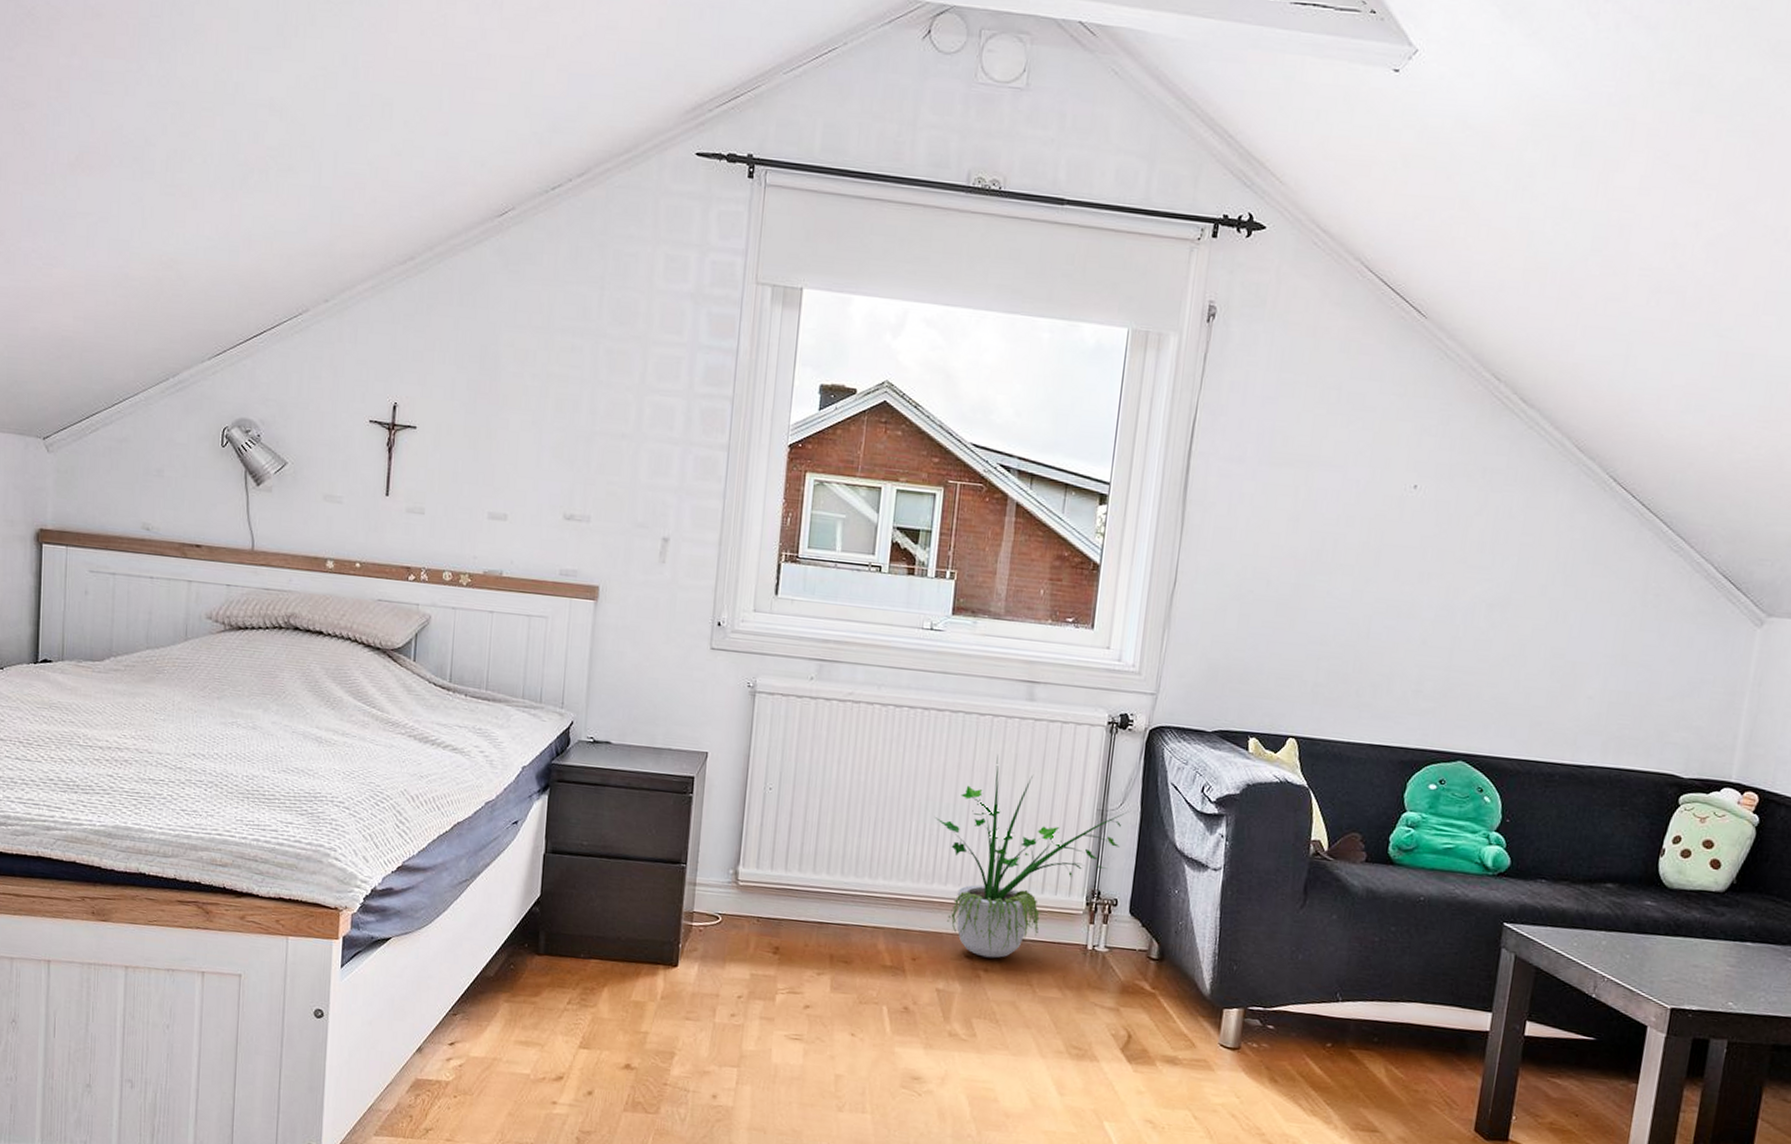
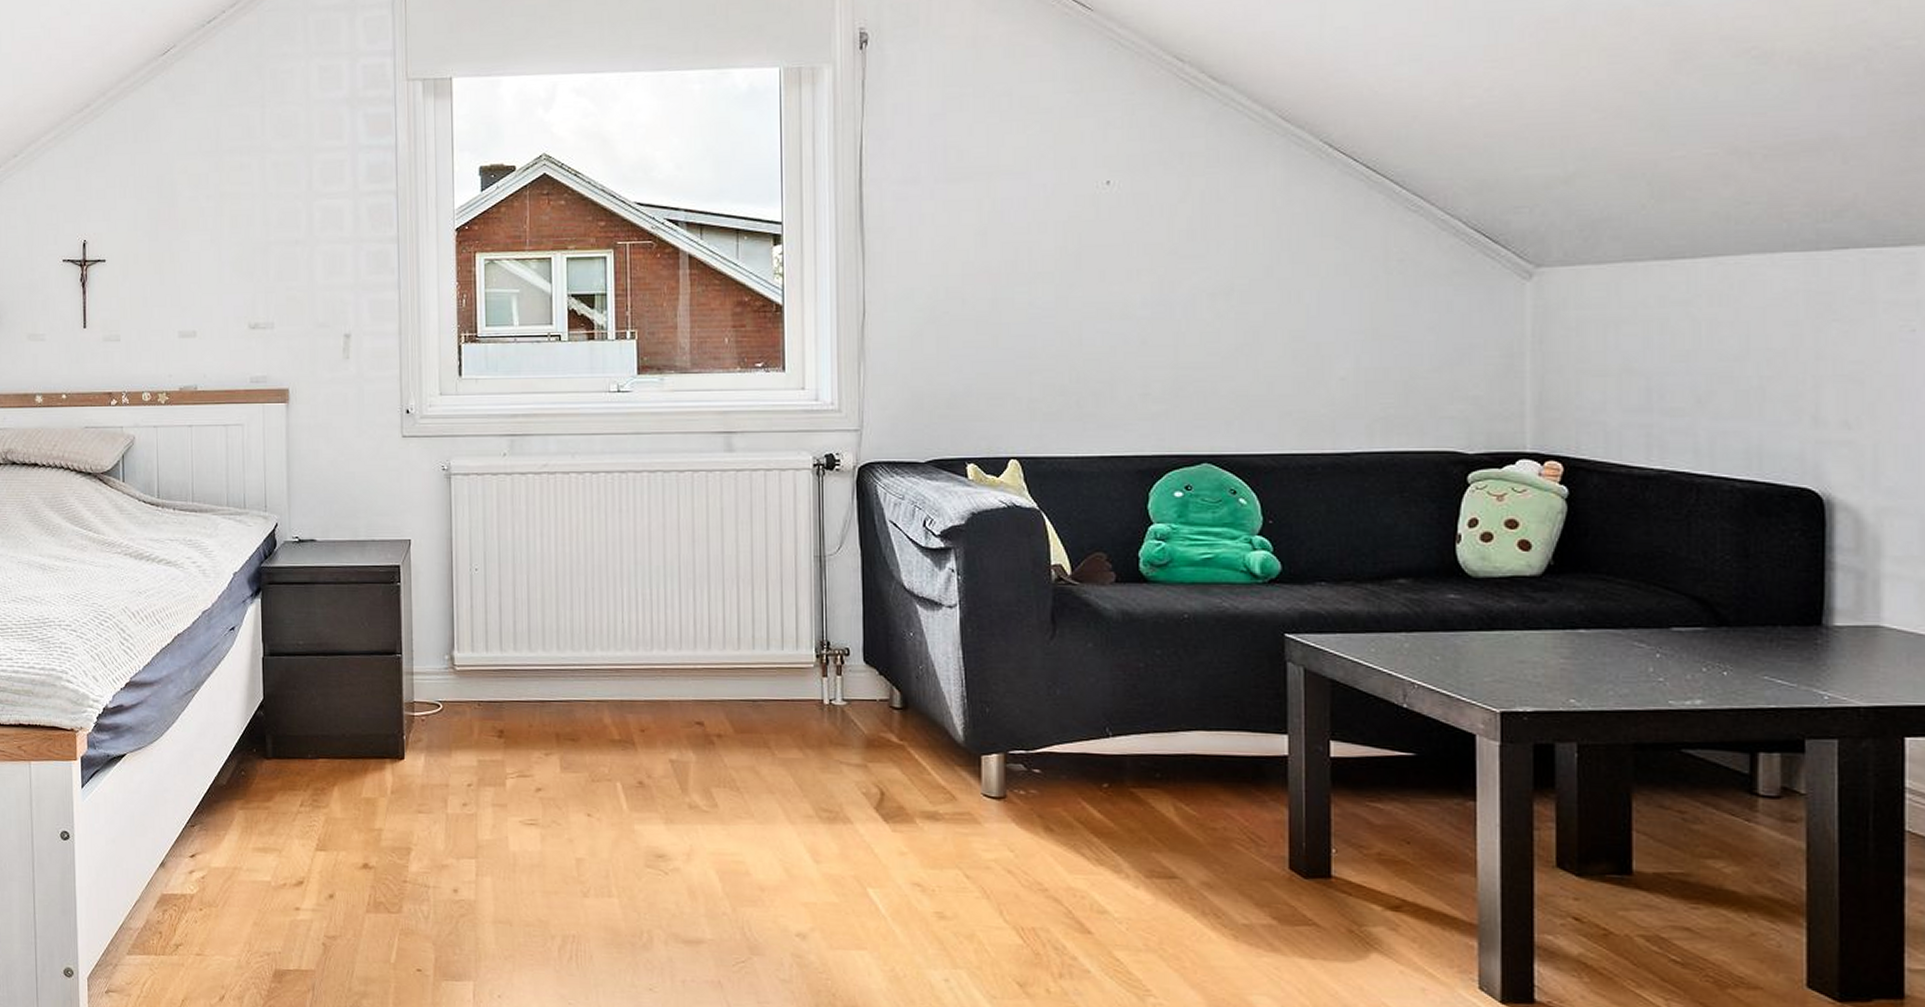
potted plant: present [935,754,1128,959] -> none [646,510,848,723]

